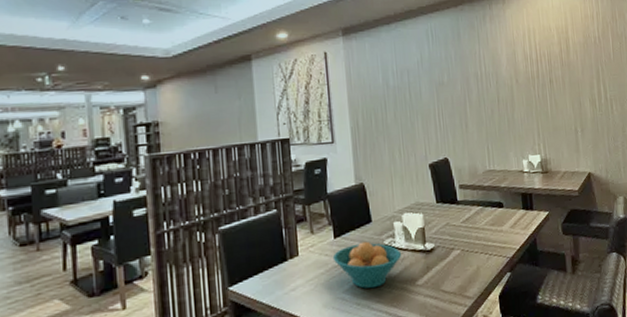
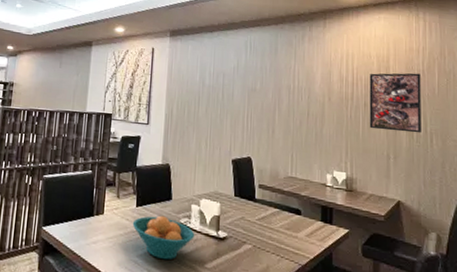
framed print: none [551,40,603,105] -> present [369,73,421,134]

